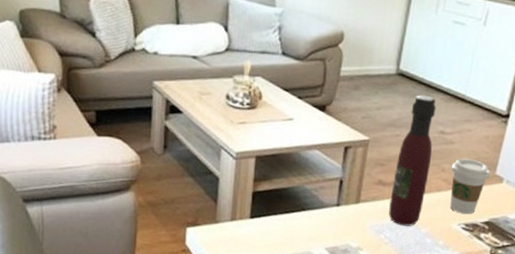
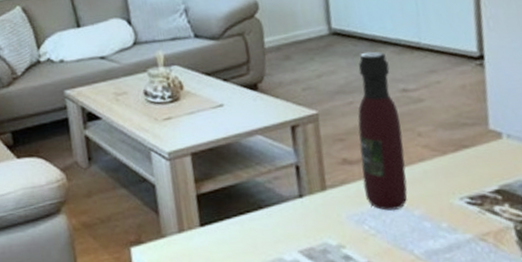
coffee cup: present [450,158,491,215] -> none [428,115,483,185]

